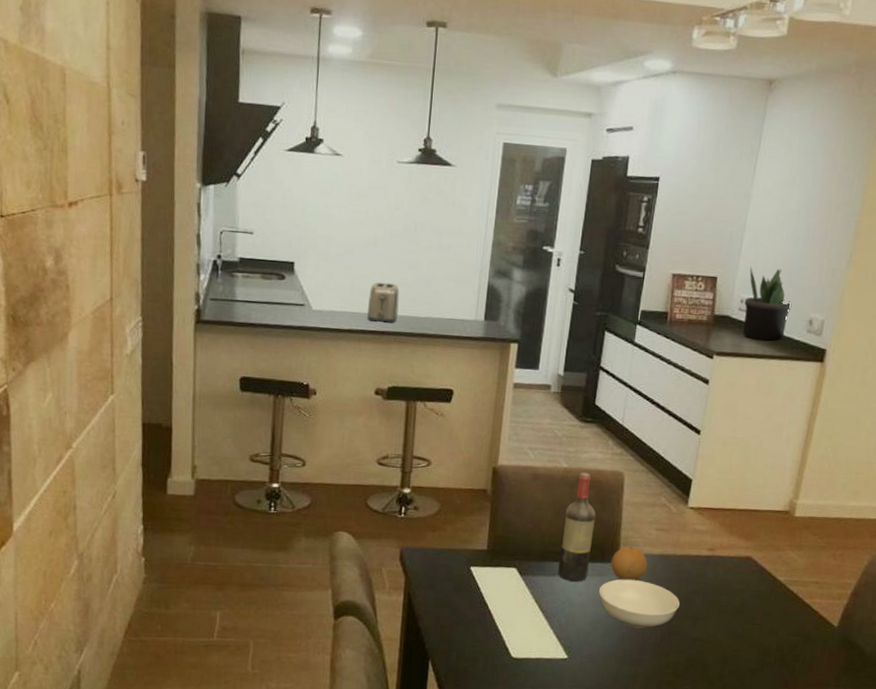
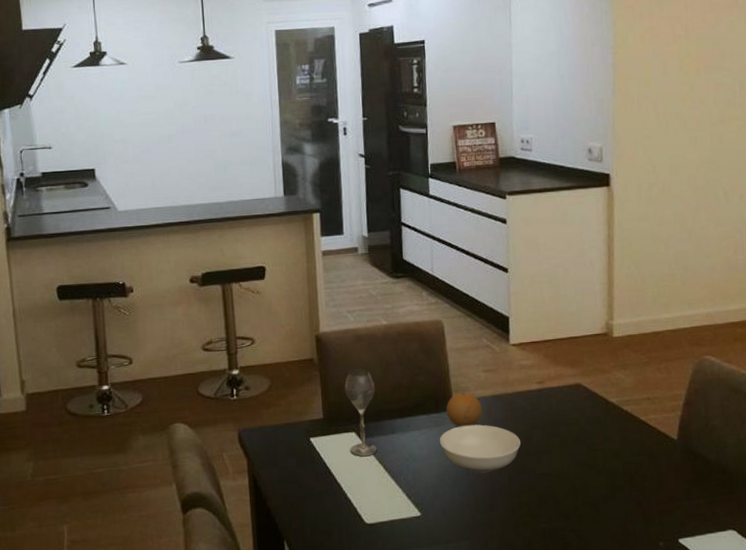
toaster: present [366,282,400,324] -> none [170,174,201,213]
wineglass: none [508,507,545,594] -> present [344,369,378,457]
wine bottle: present [558,472,596,582] -> none [392,326,426,437]
planter: present [742,267,792,342] -> none [524,107,569,175]

